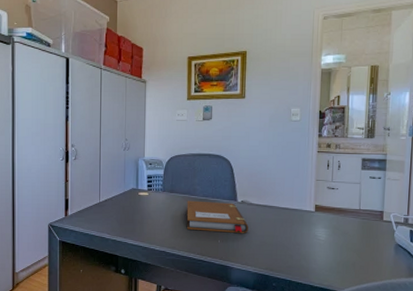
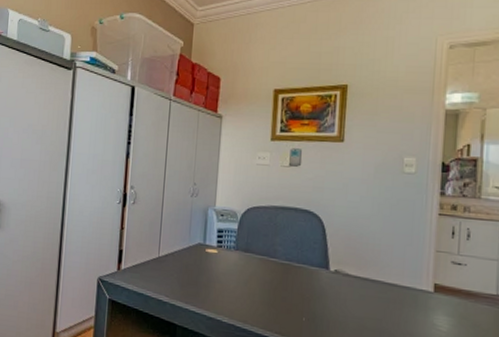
notebook: present [186,200,249,233] -> none [263,263,343,312]

